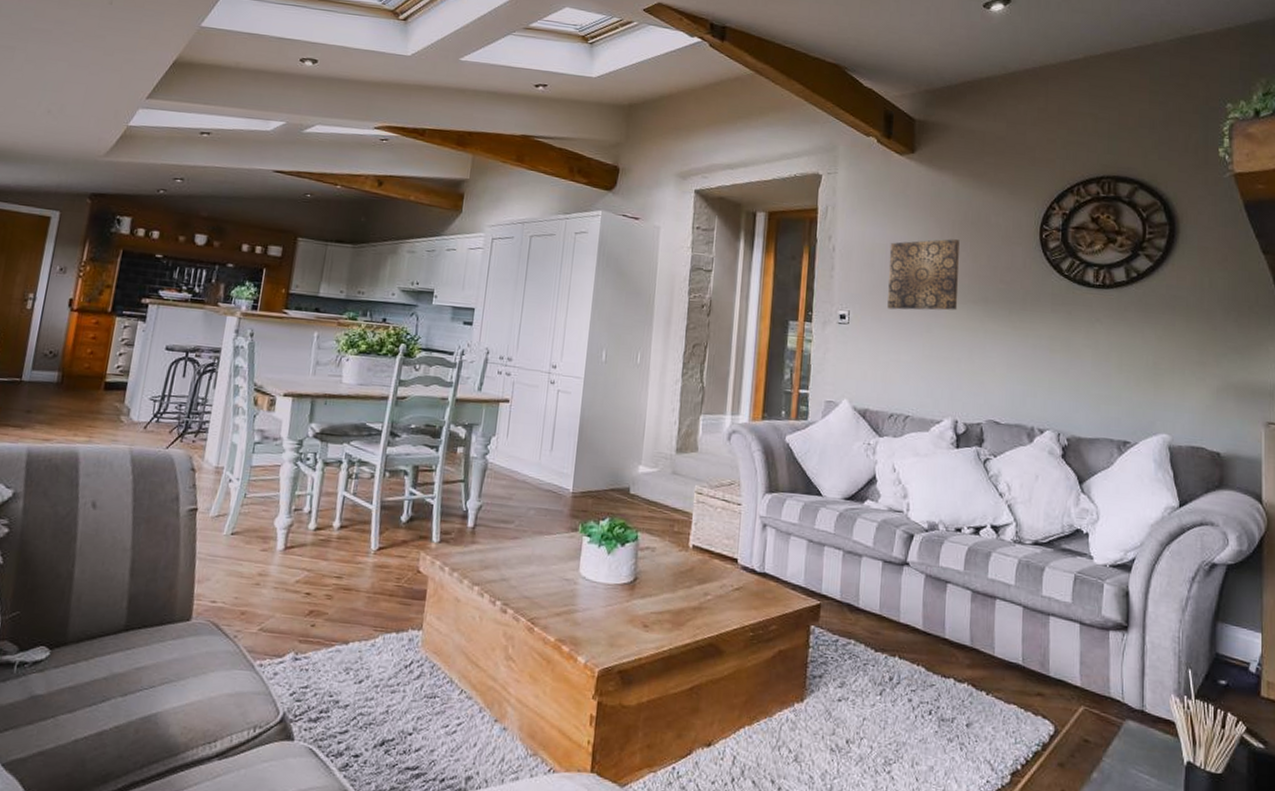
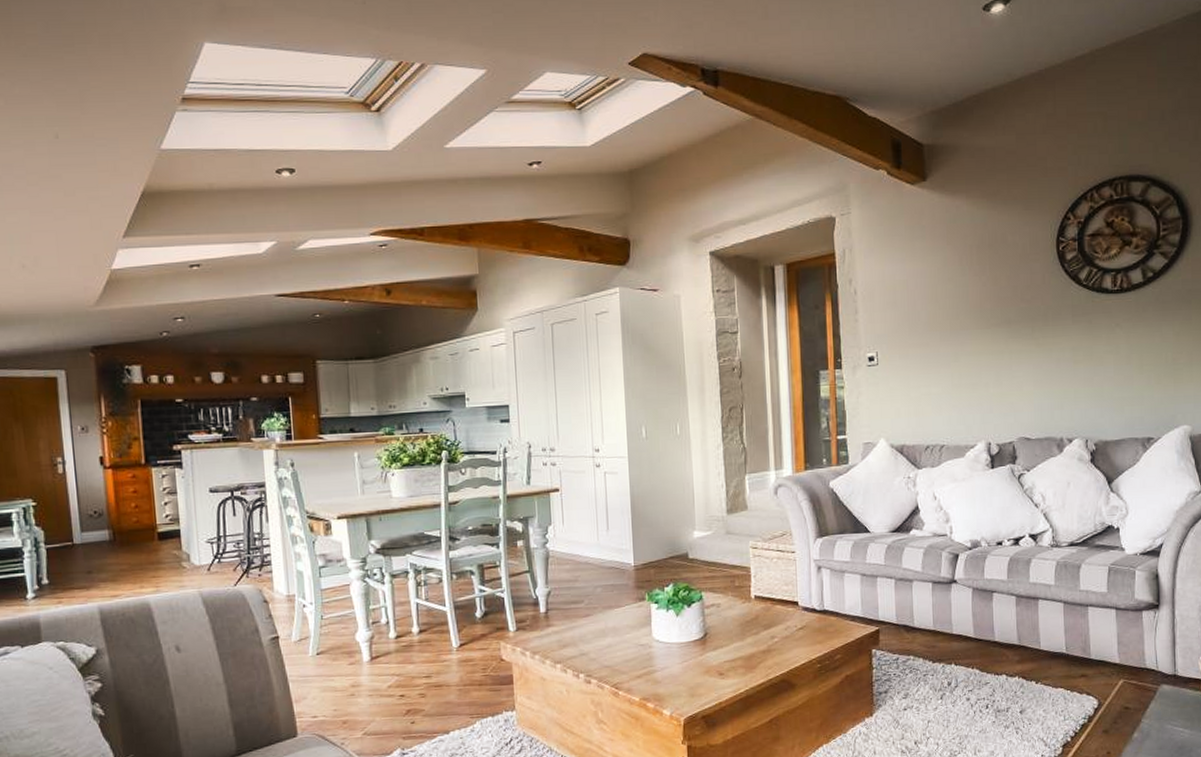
wall art: present [887,239,960,311] -> none [910,264,982,344]

